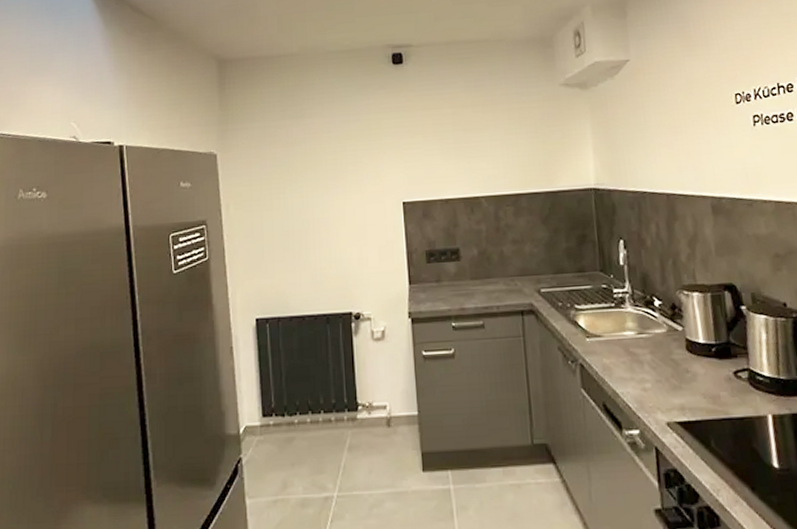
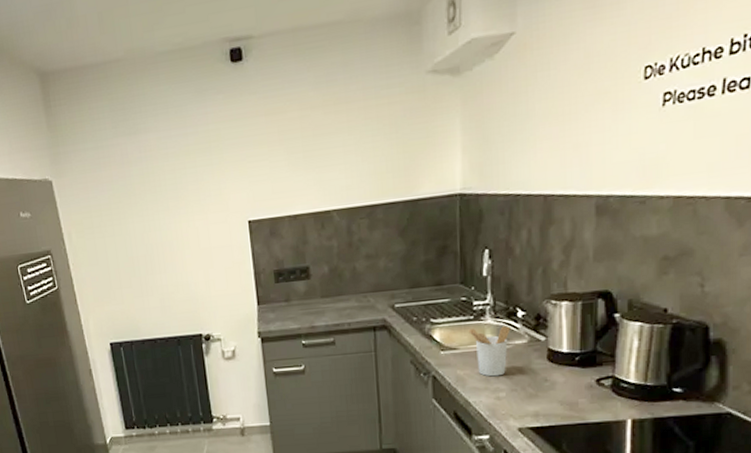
utensil holder: none [611,314,650,366] -> present [468,326,510,377]

